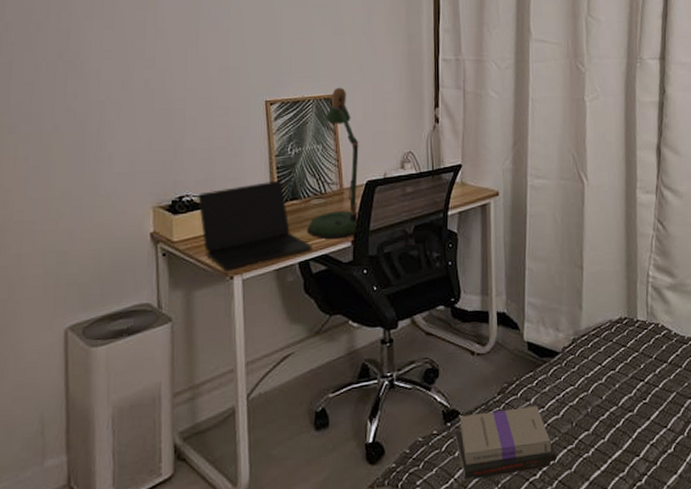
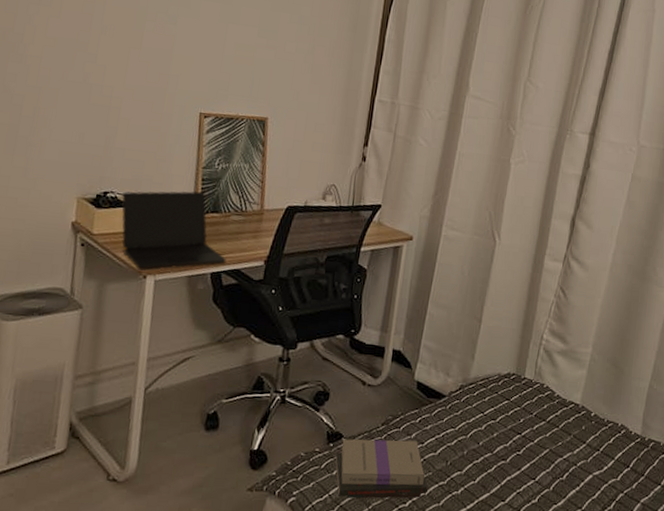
desk lamp: present [306,87,365,239] -> none [222,111,285,257]

